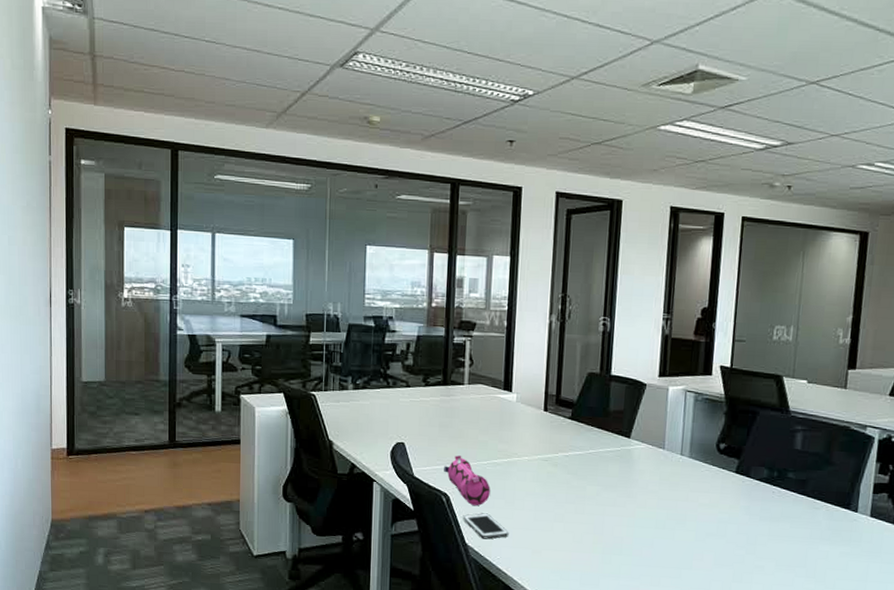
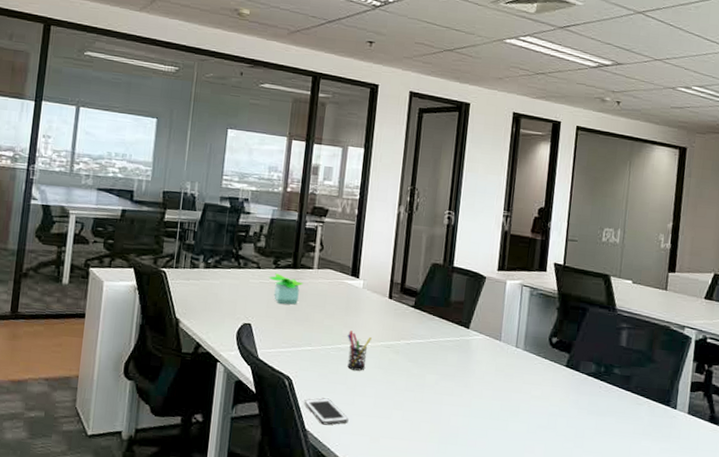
potted plant: none [419,391,455,422] -> present [268,273,304,305]
pencil case: present [444,455,491,506] -> none [288,338,333,391]
pen holder: none [503,445,528,485] -> present [347,330,371,371]

